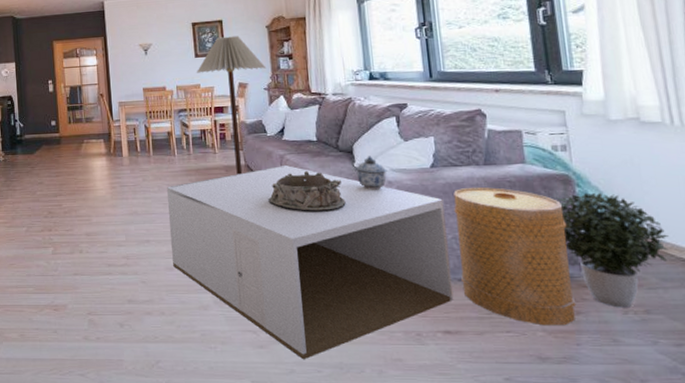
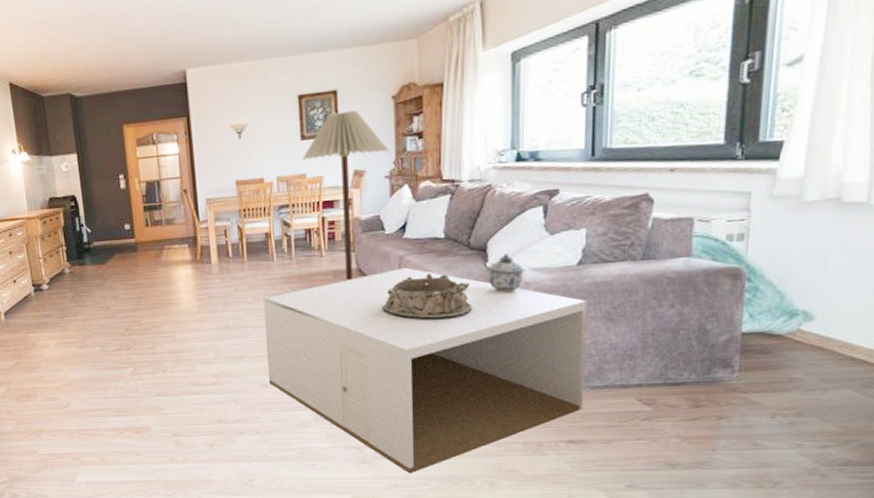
basket: present [454,187,575,326] -> none [595,285,727,432]
potted plant: present [556,192,669,308] -> none [720,288,842,411]

